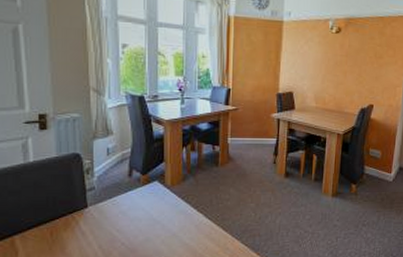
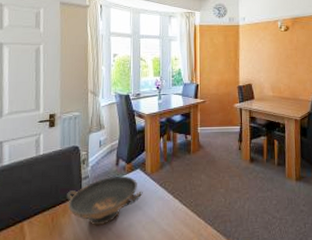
decorative bowl: none [66,187,162,241] -> present [66,175,143,226]

